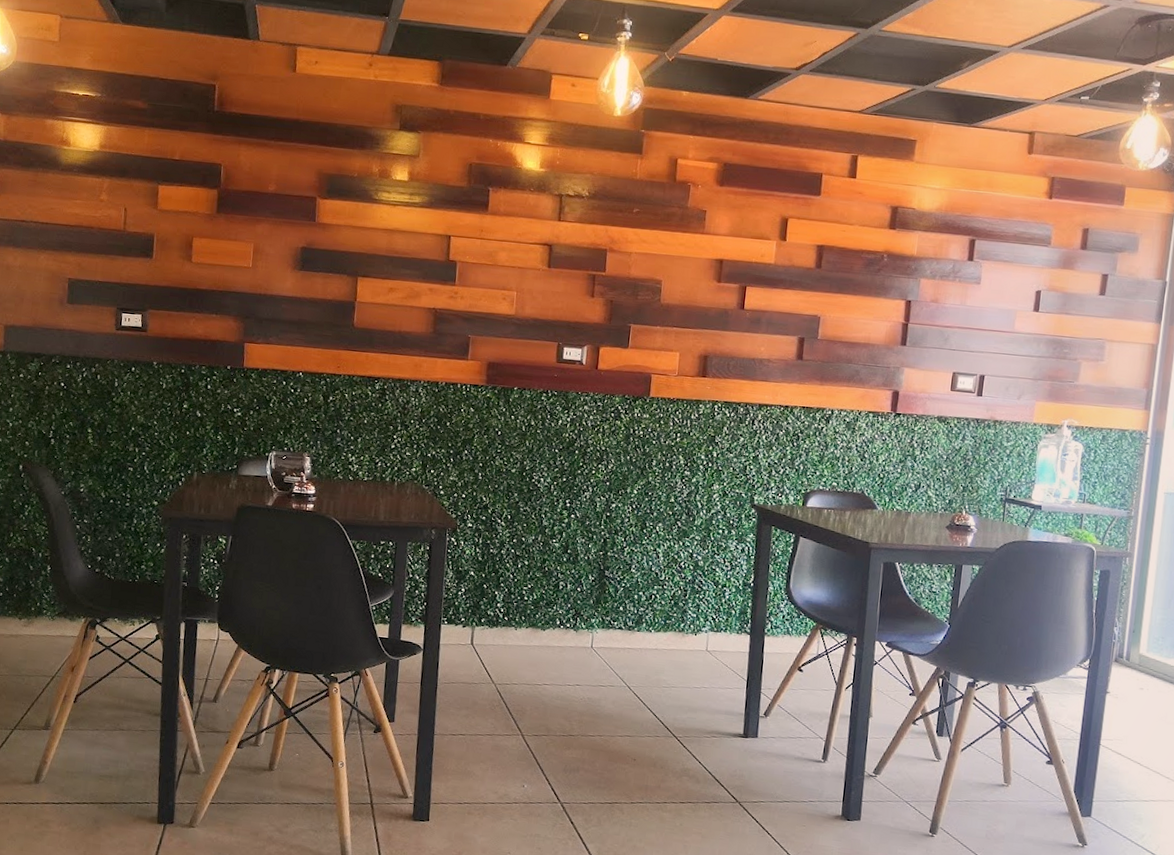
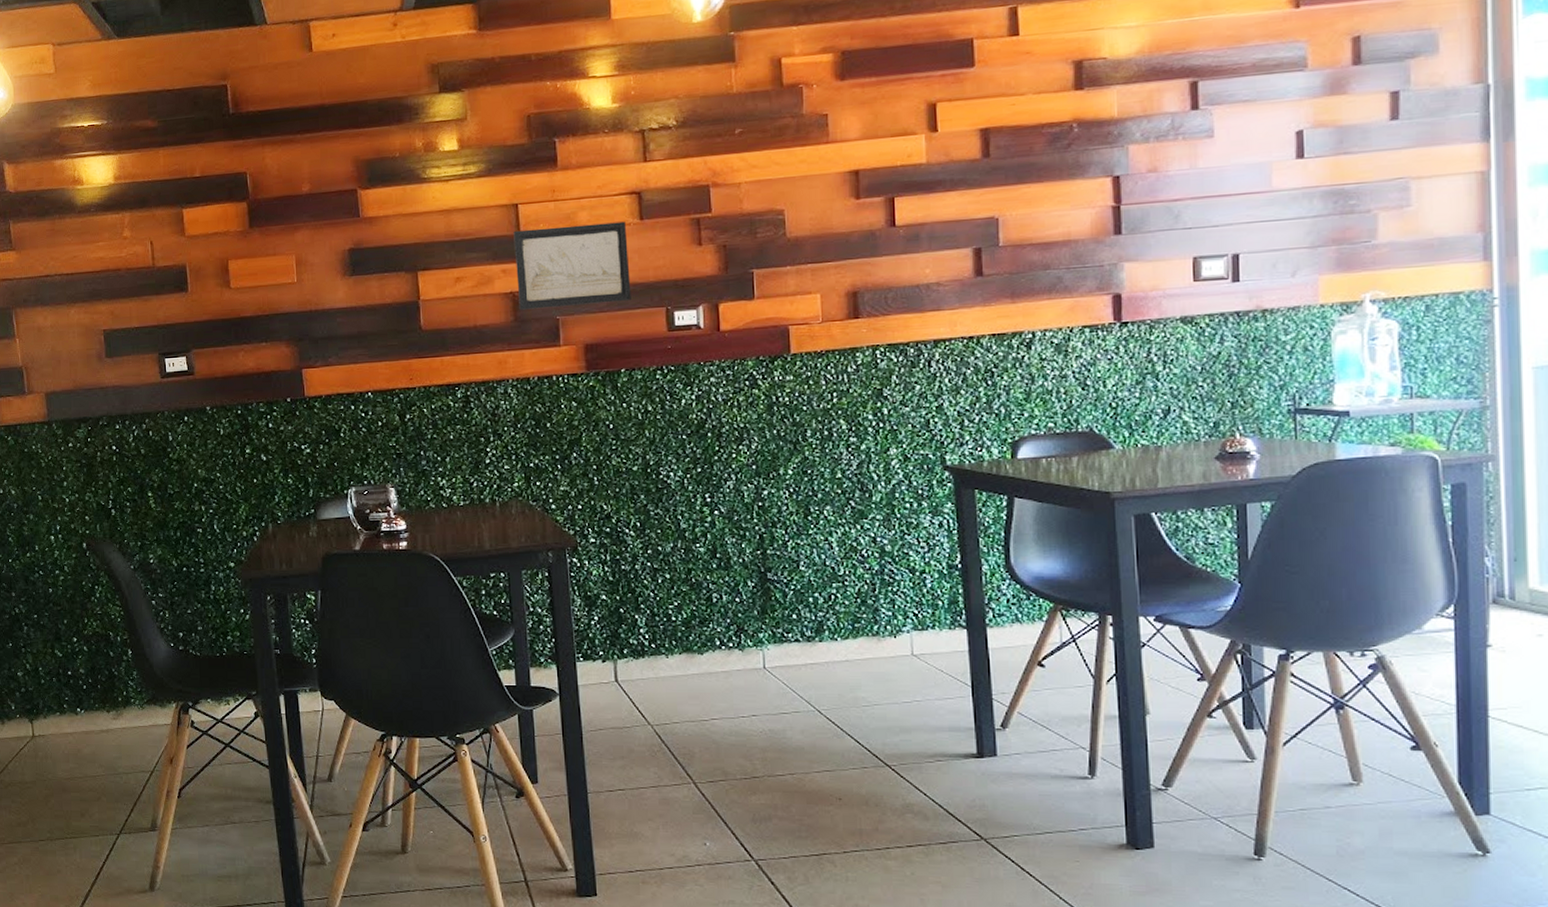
wall art: none [438,257,536,333] -> present [513,221,631,310]

